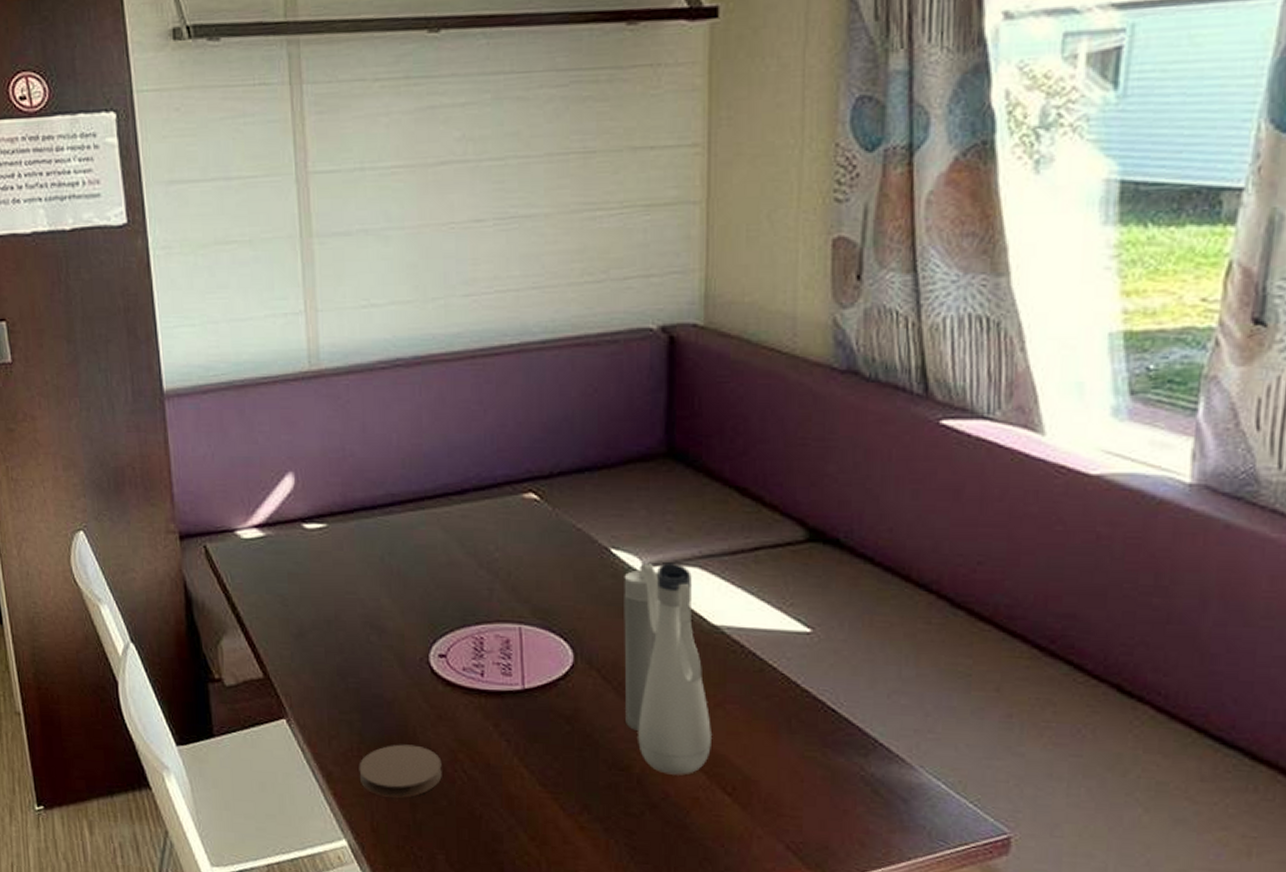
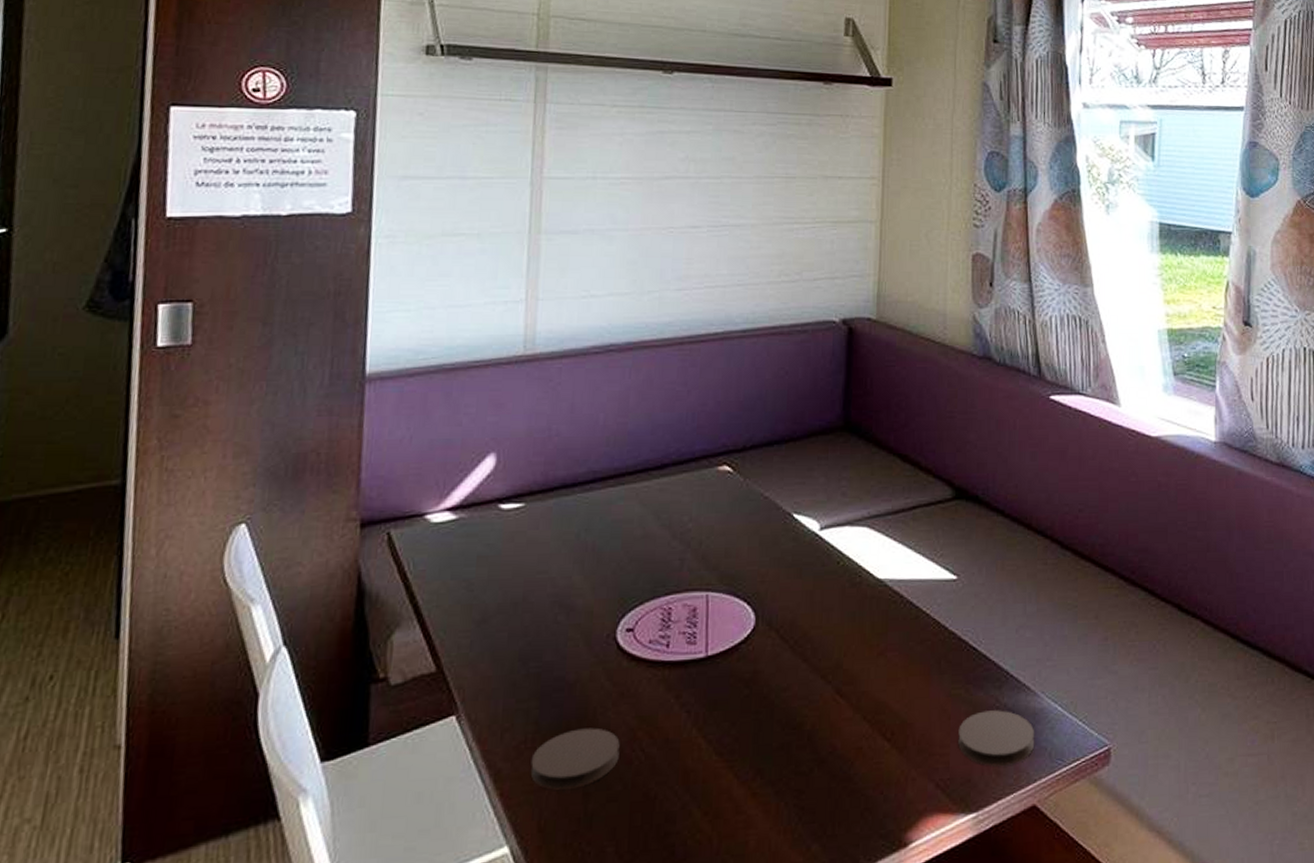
water bottle: present [624,562,711,775] -> none [799,524,874,728]
coaster: none [813,778,909,839] -> present [958,710,1034,766]

